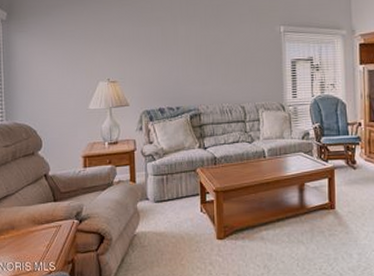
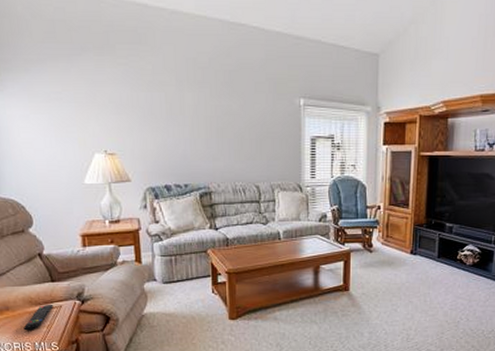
remote control: none [25,223,54,250] -> present [23,304,54,331]

